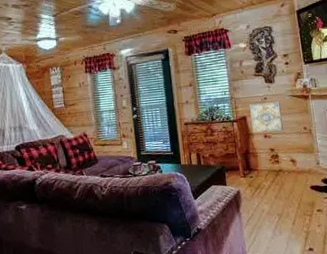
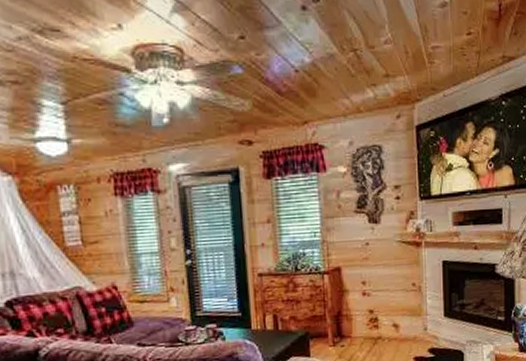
wall art: present [250,102,283,133] -> none [346,249,387,290]

